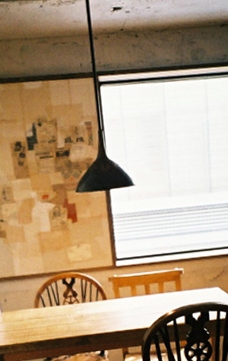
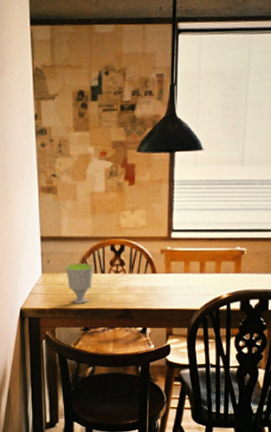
cup: none [23,298,50,337] -> present [66,263,94,304]

